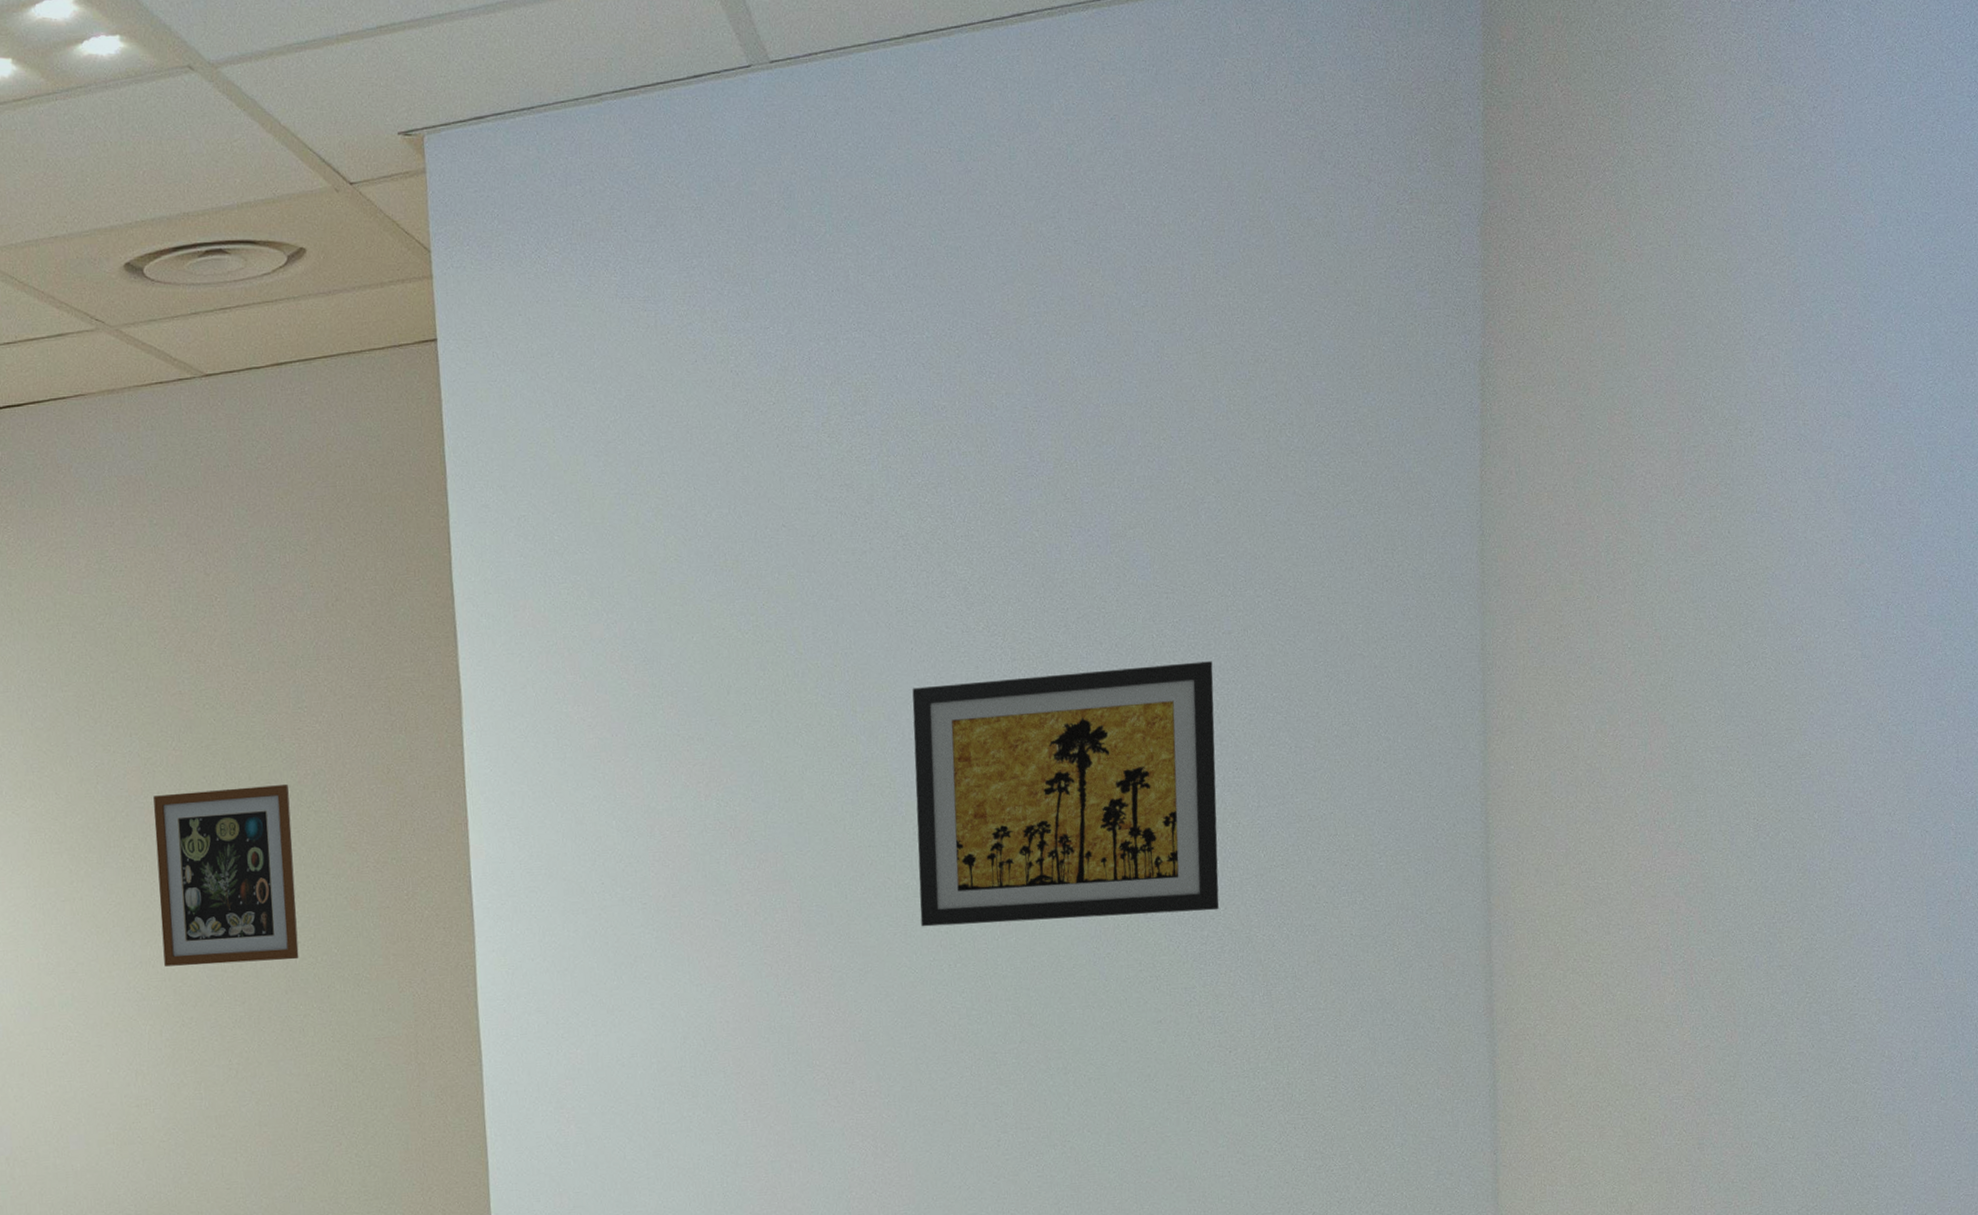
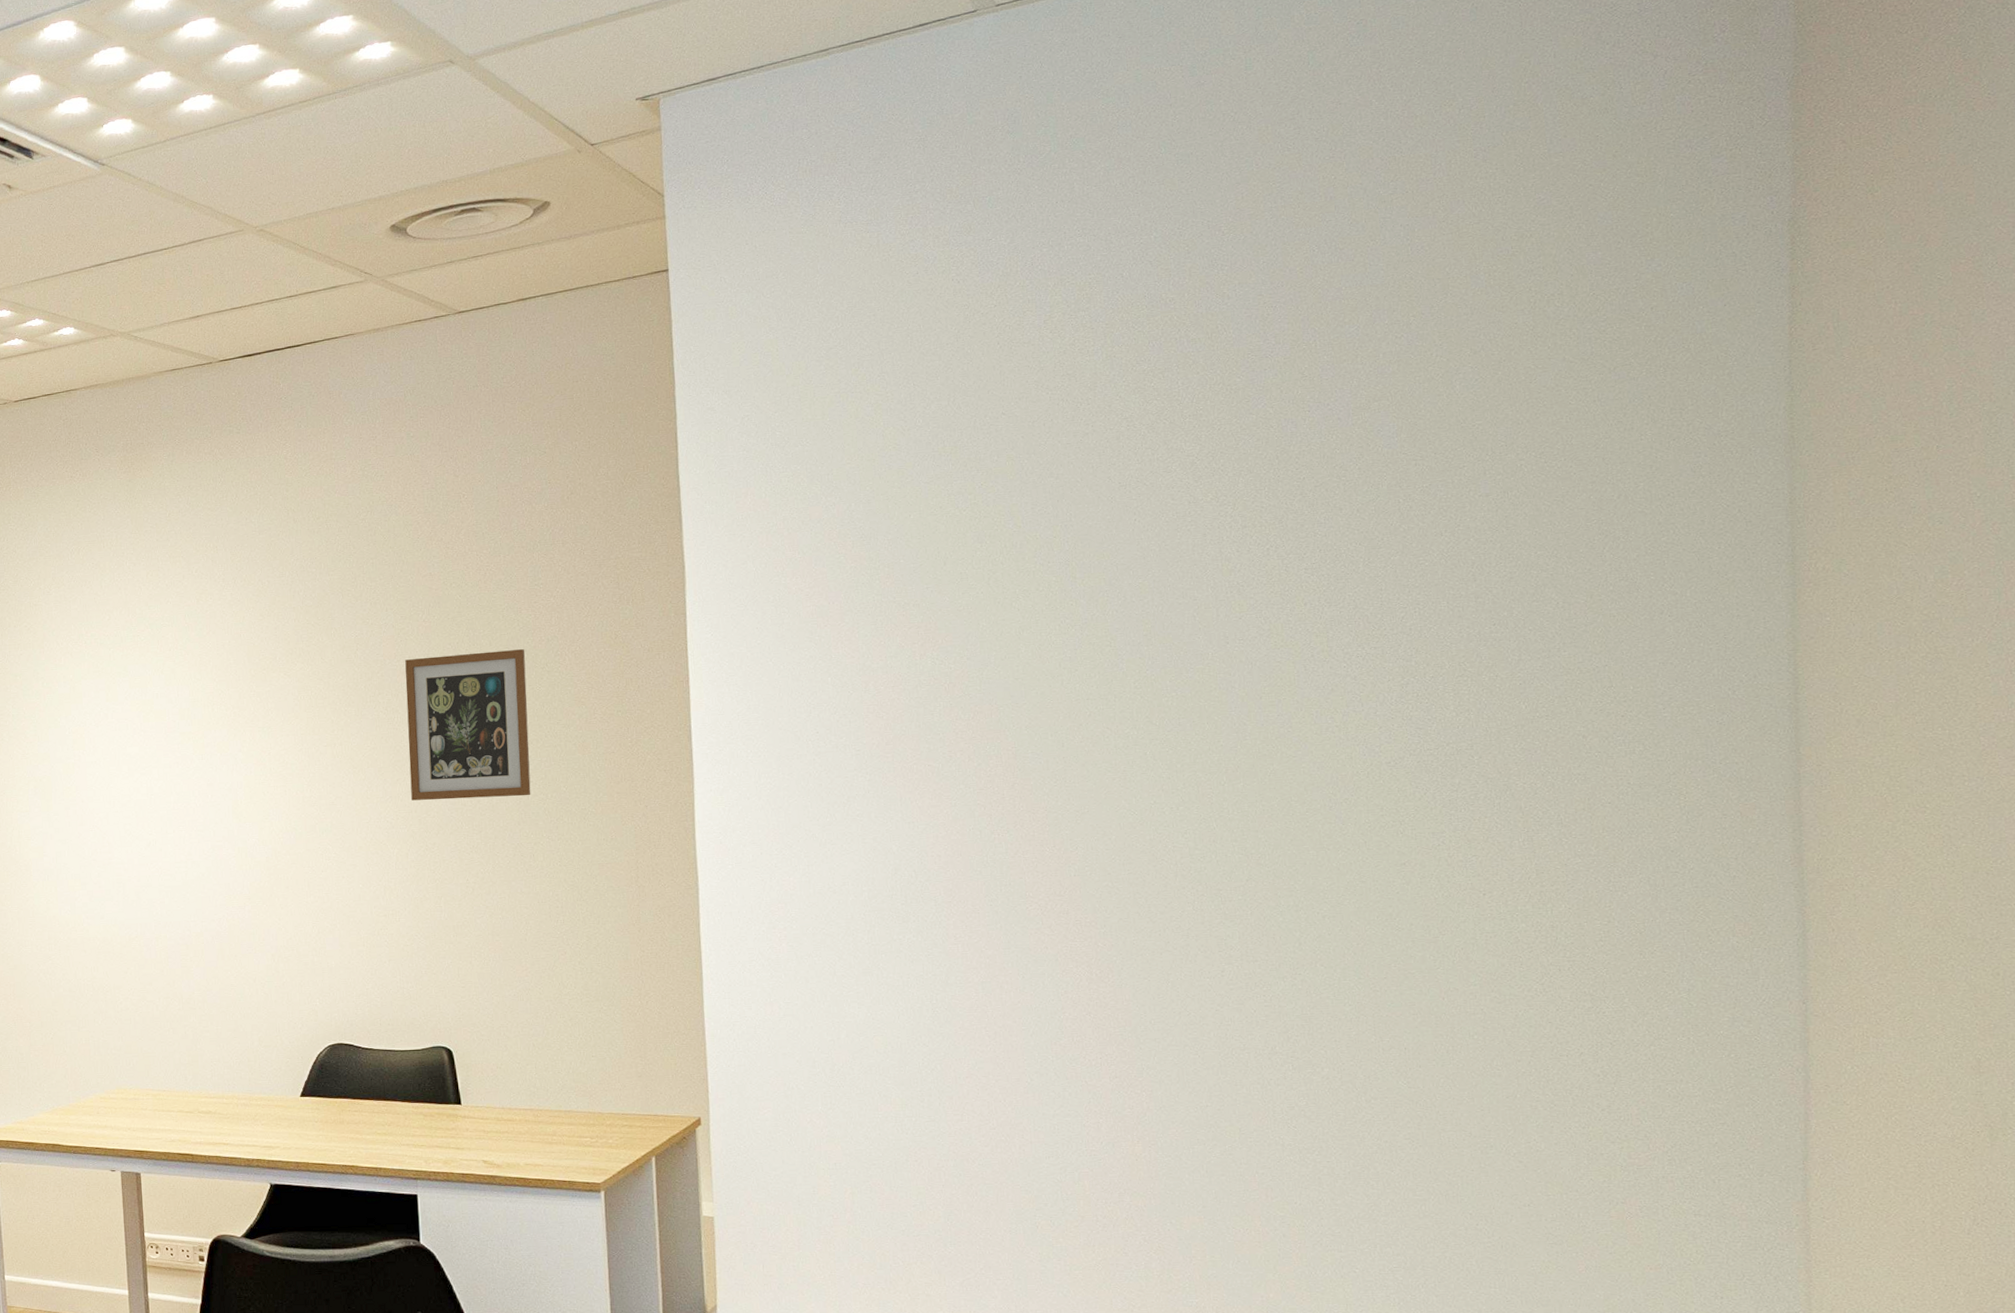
wall art: present [912,661,1219,927] -> none [1135,523,1473,773]

